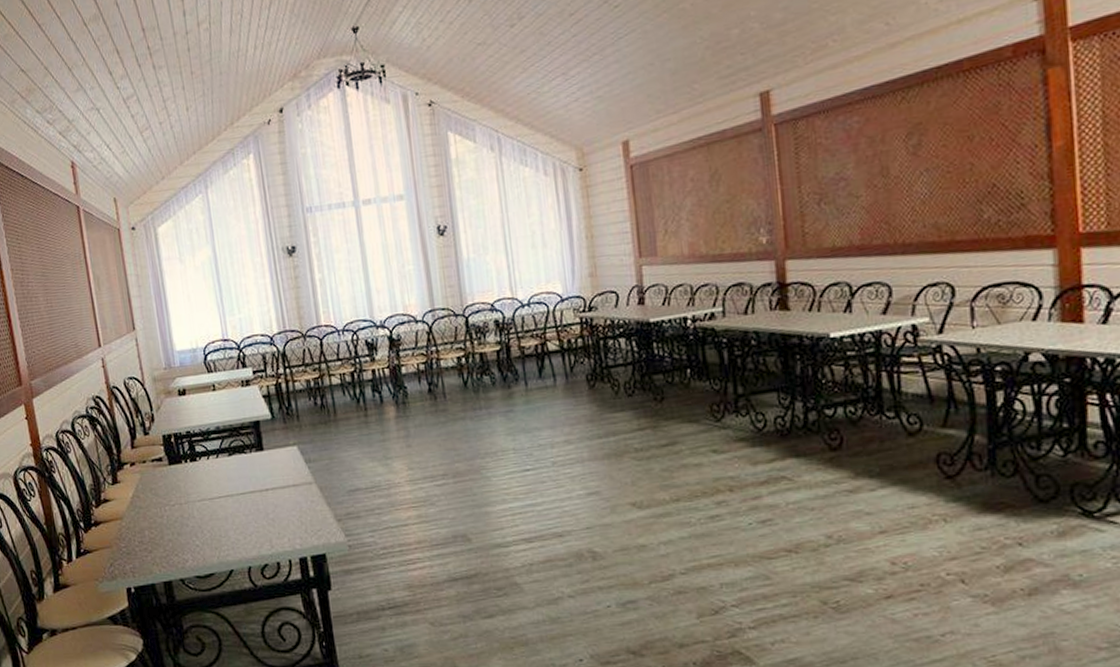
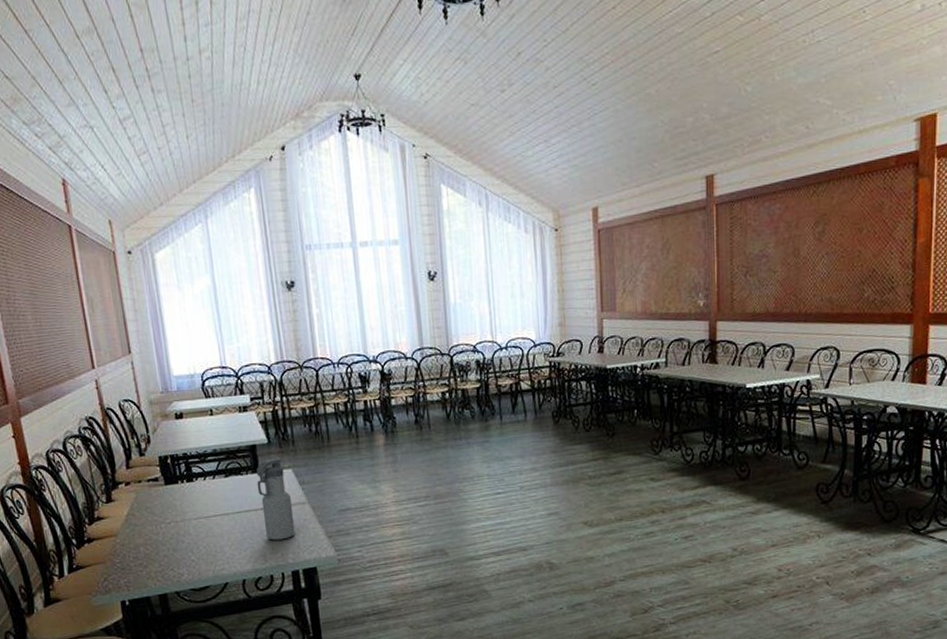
water bottle: none [260,434,303,524] -> present [257,458,296,541]

